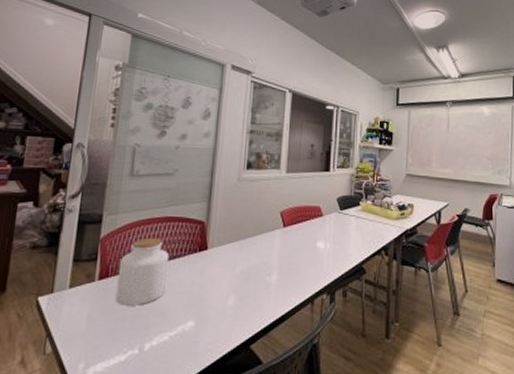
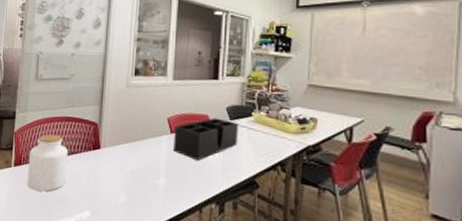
desk organizer: none [286,209,347,252] -> present [174,118,238,160]

